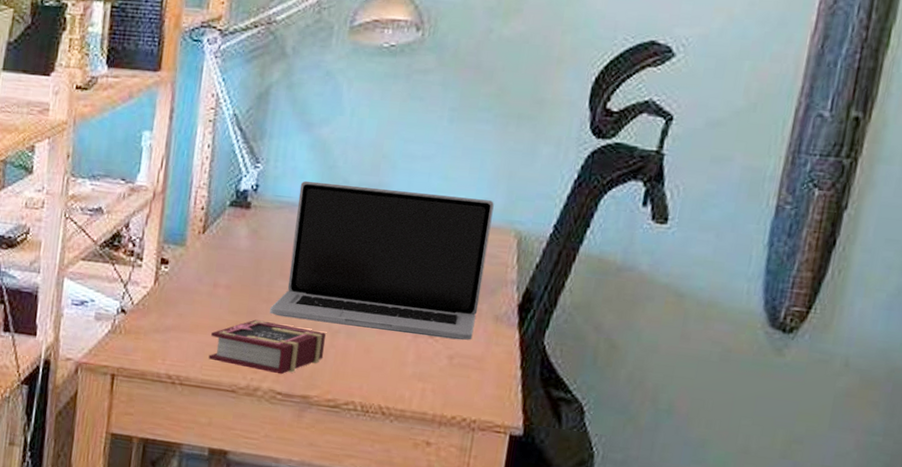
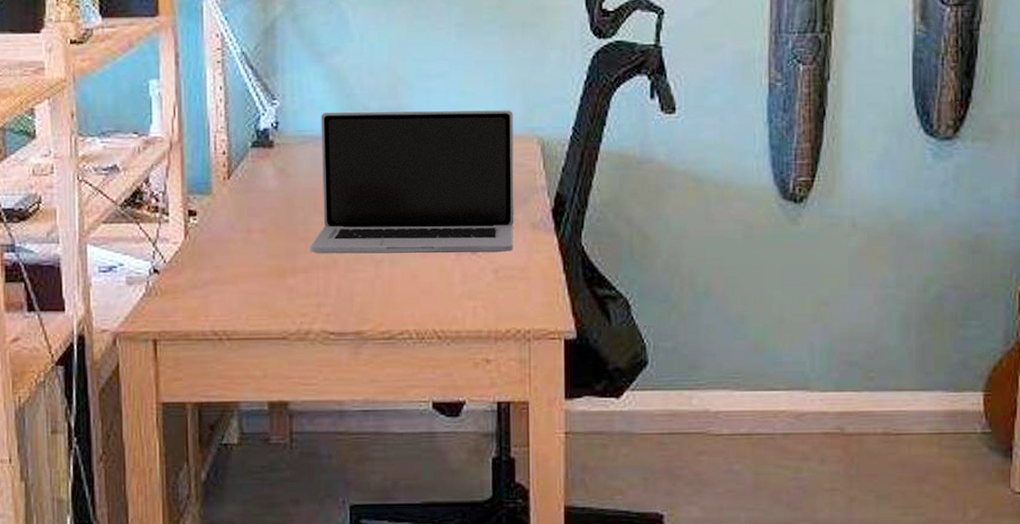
book: present [208,319,326,375] -> none [253,260,370,314]

